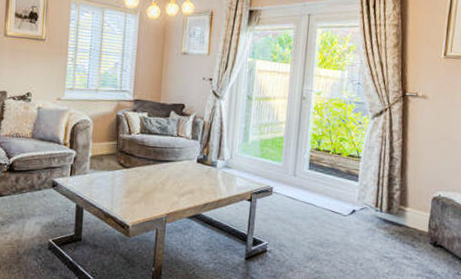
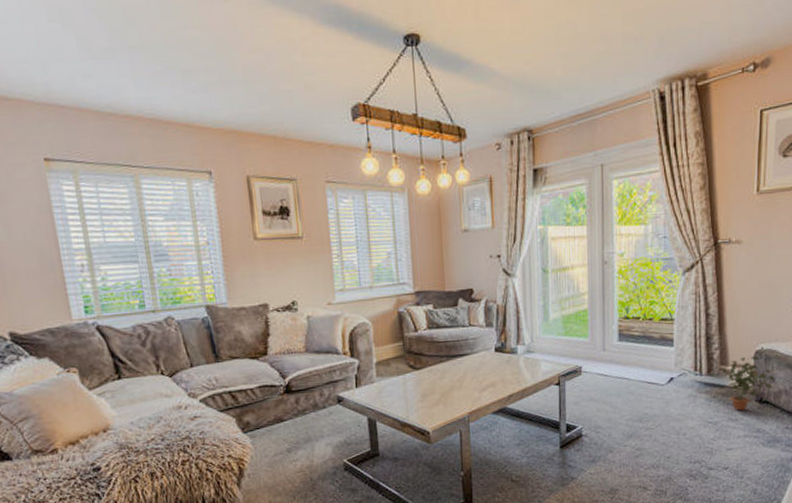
potted plant: none [401,201,452,251] -> present [722,355,777,411]

